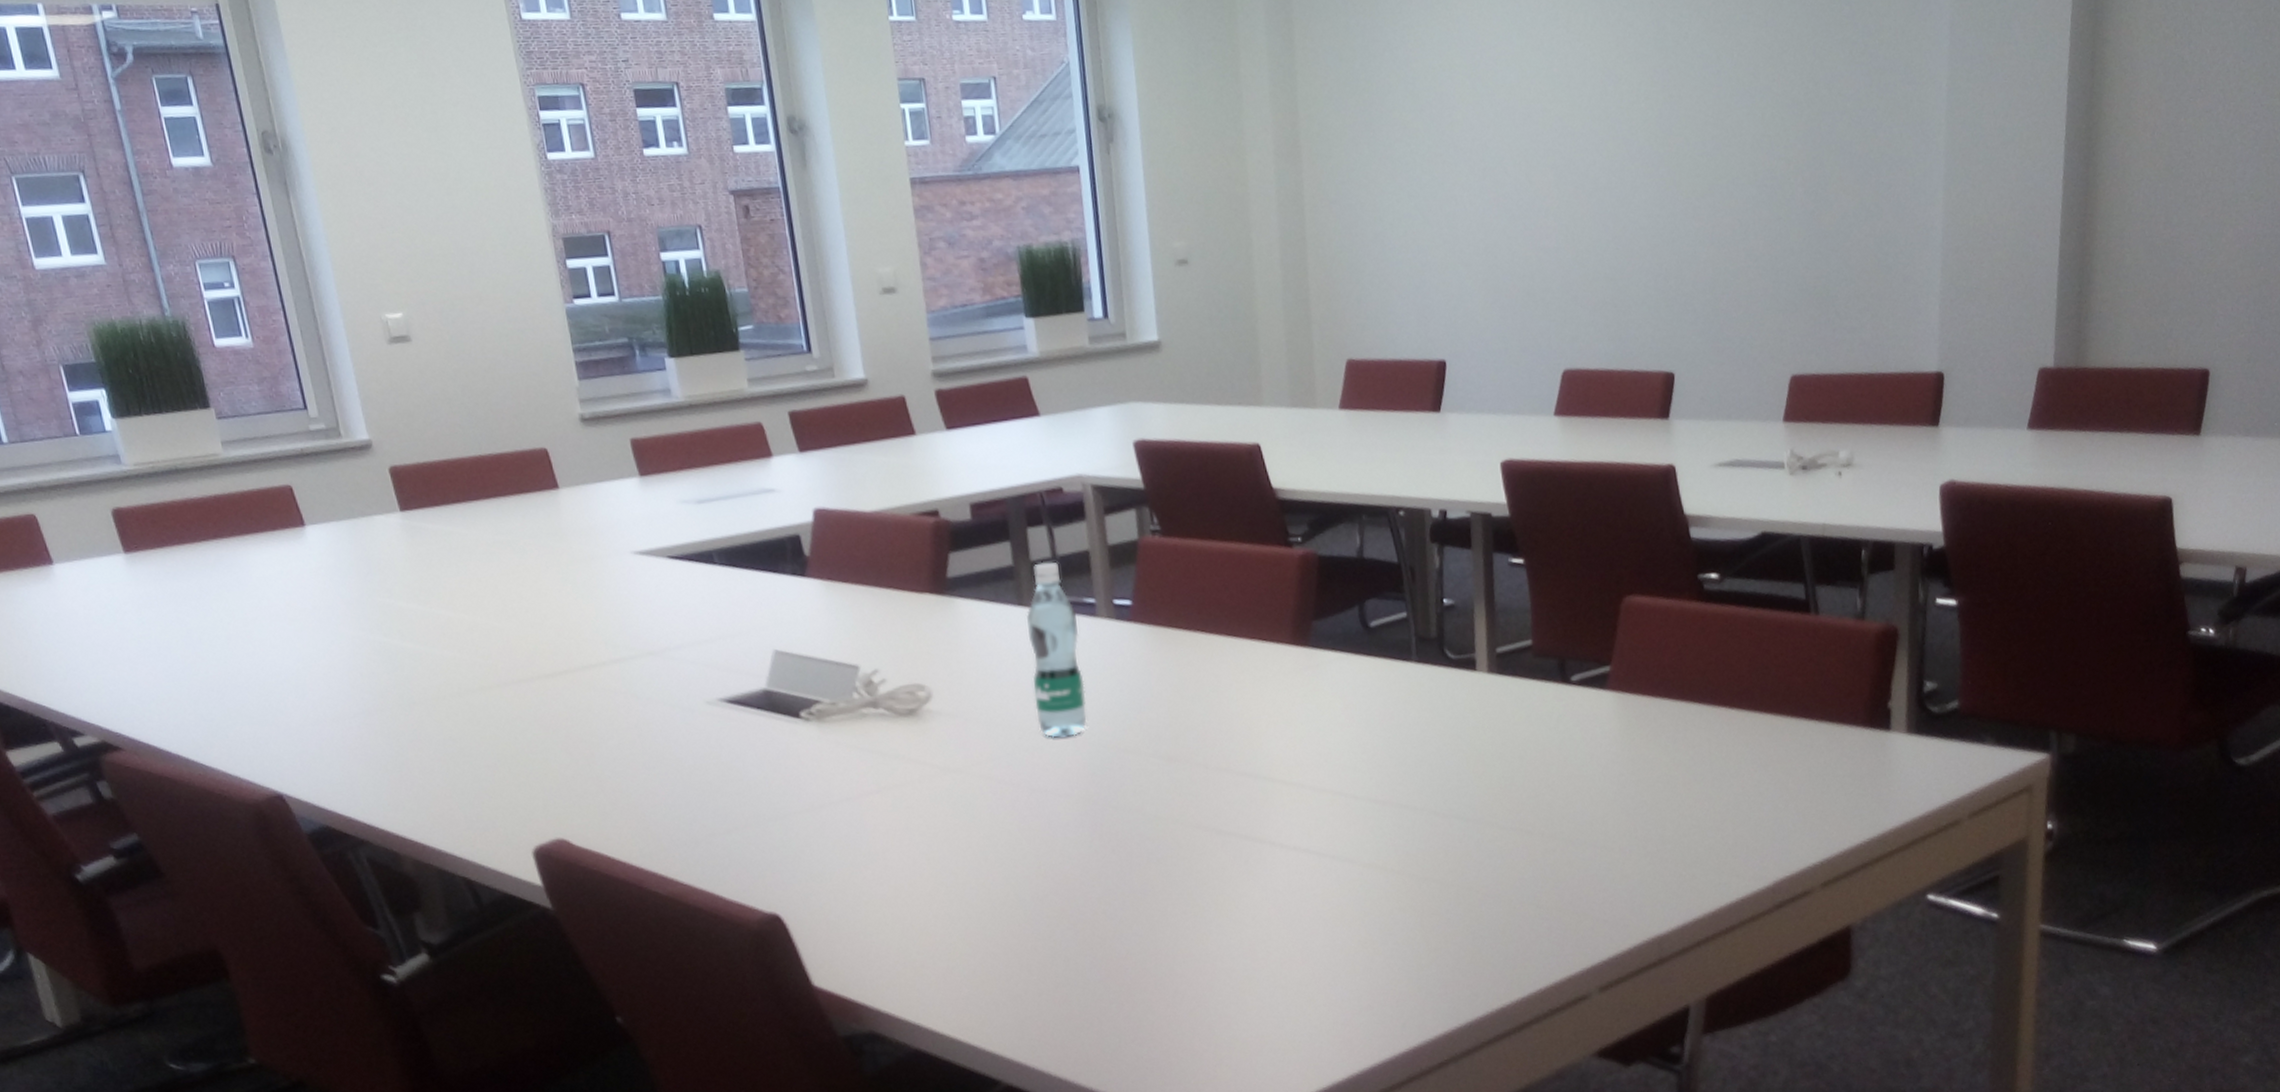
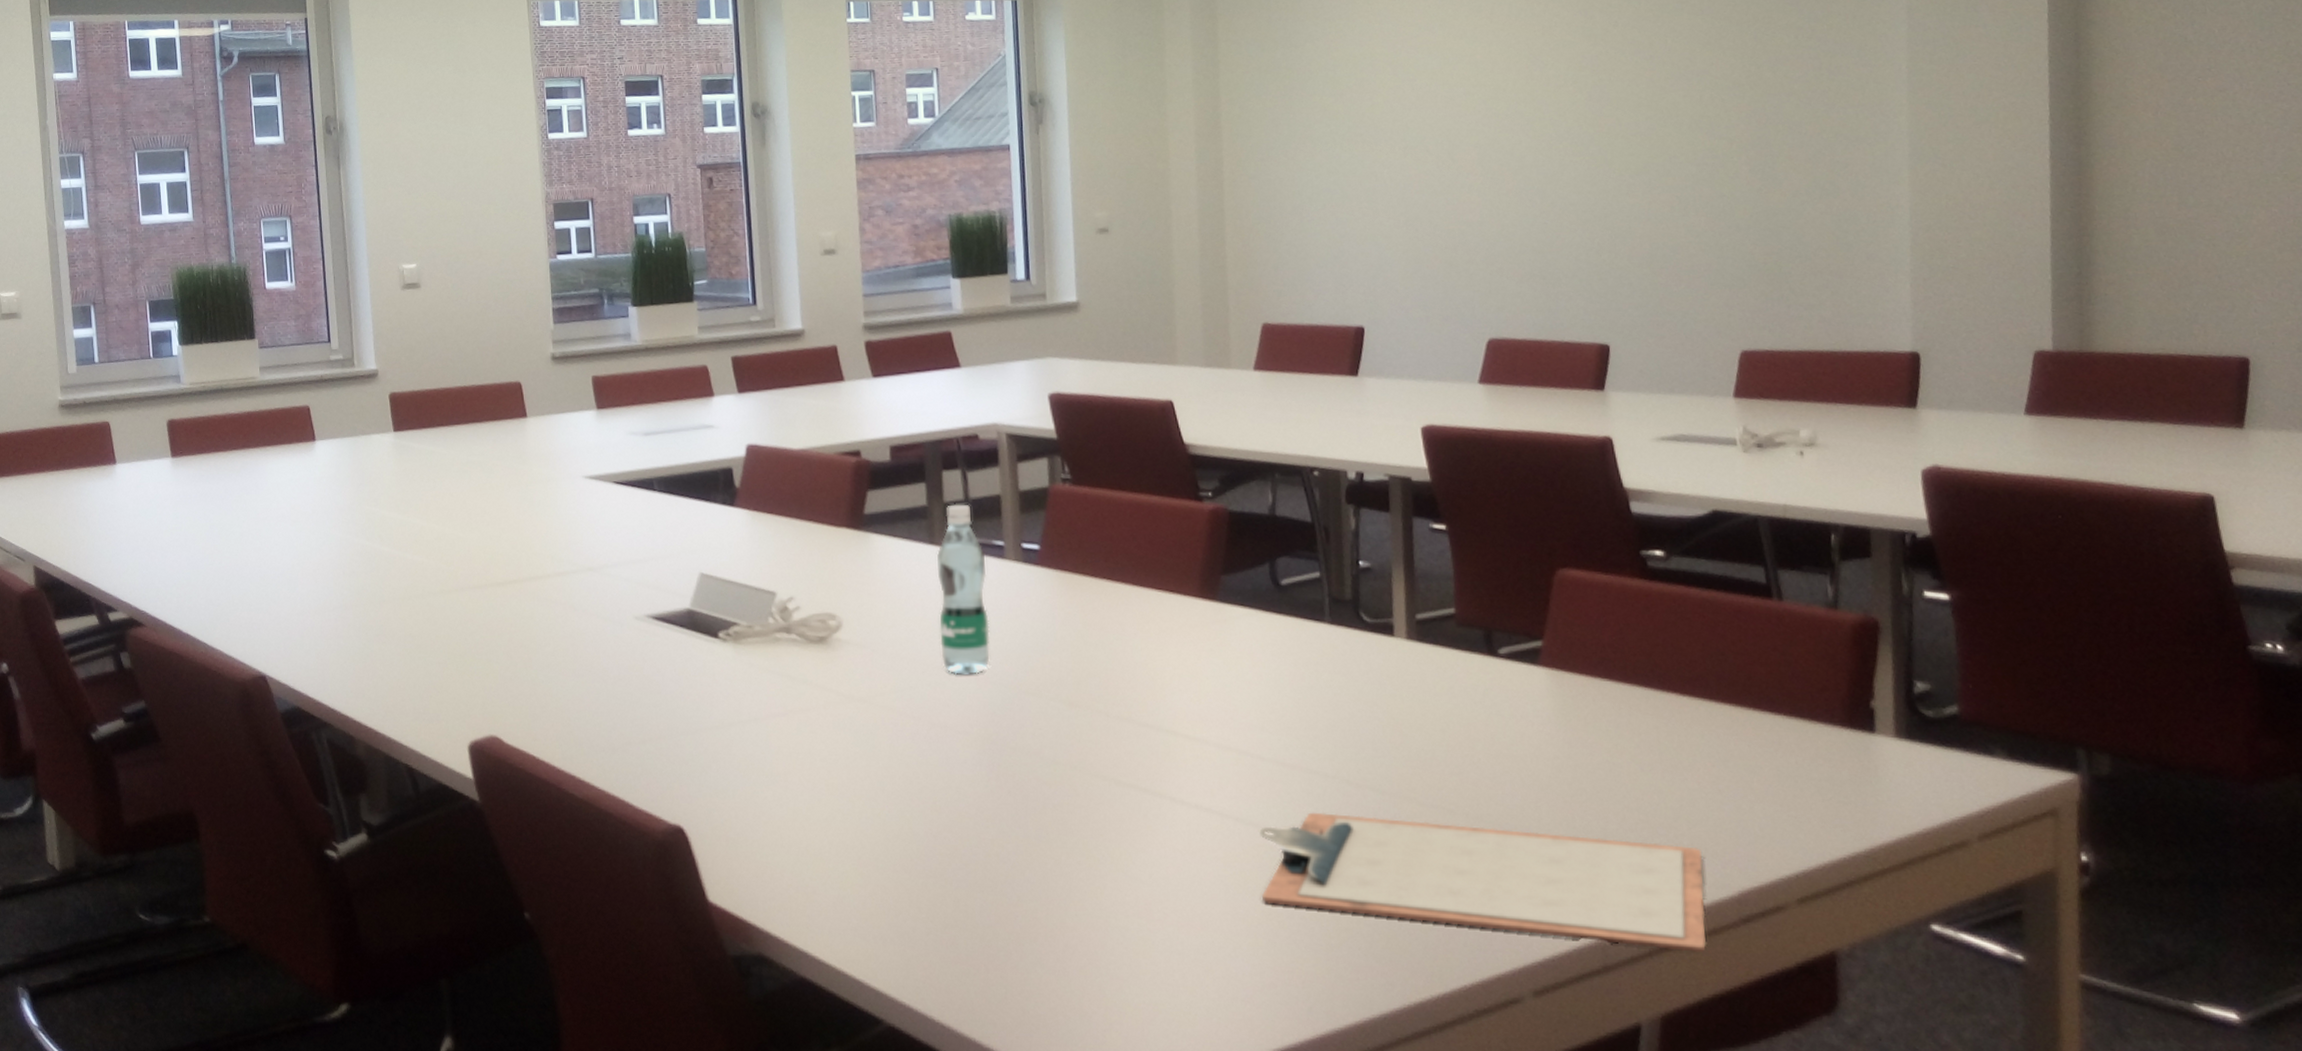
clipboard: none [1354,843,1745,939] -> present [1259,812,1706,952]

